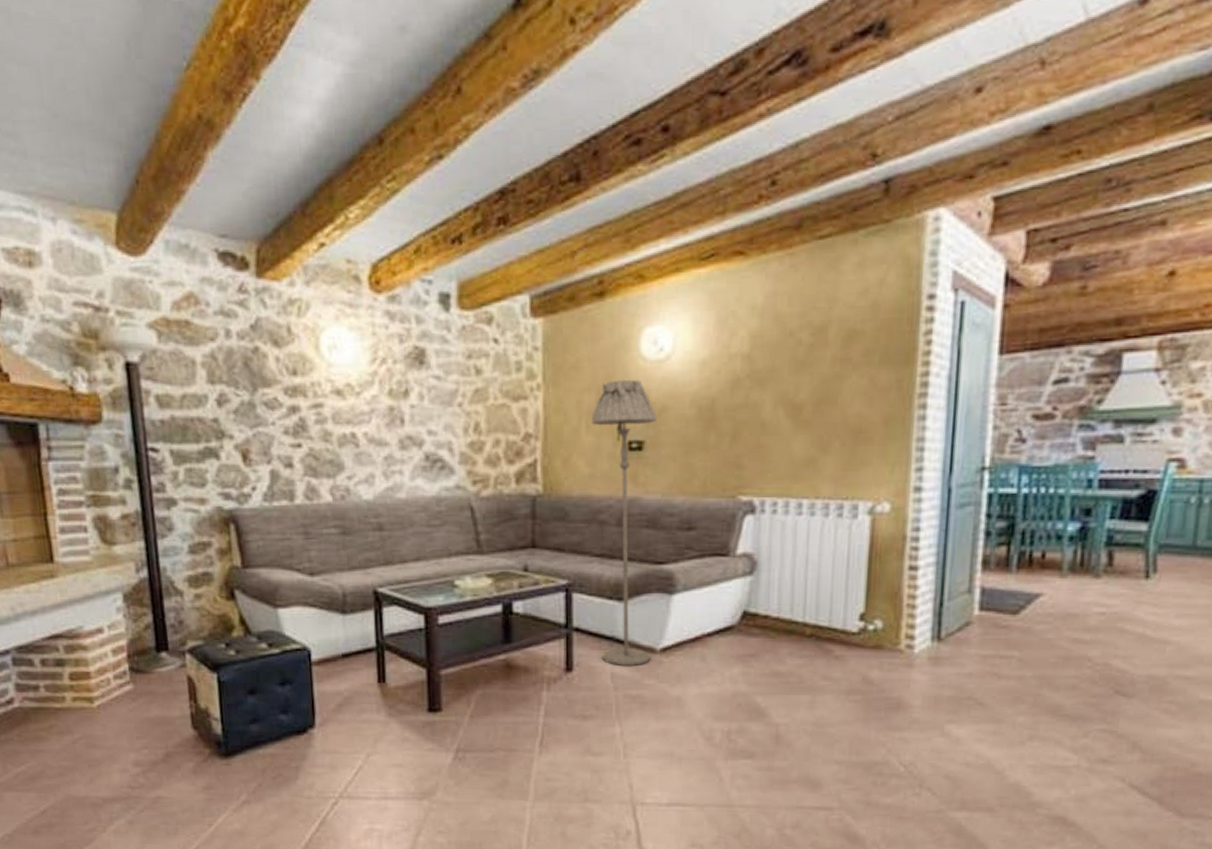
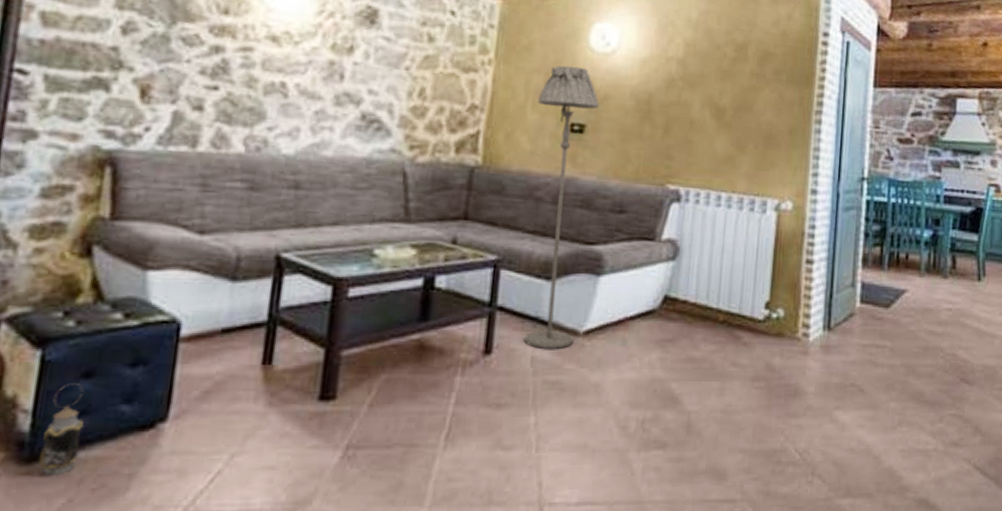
lantern: none [232,698,259,767] -> present [38,383,84,477]

